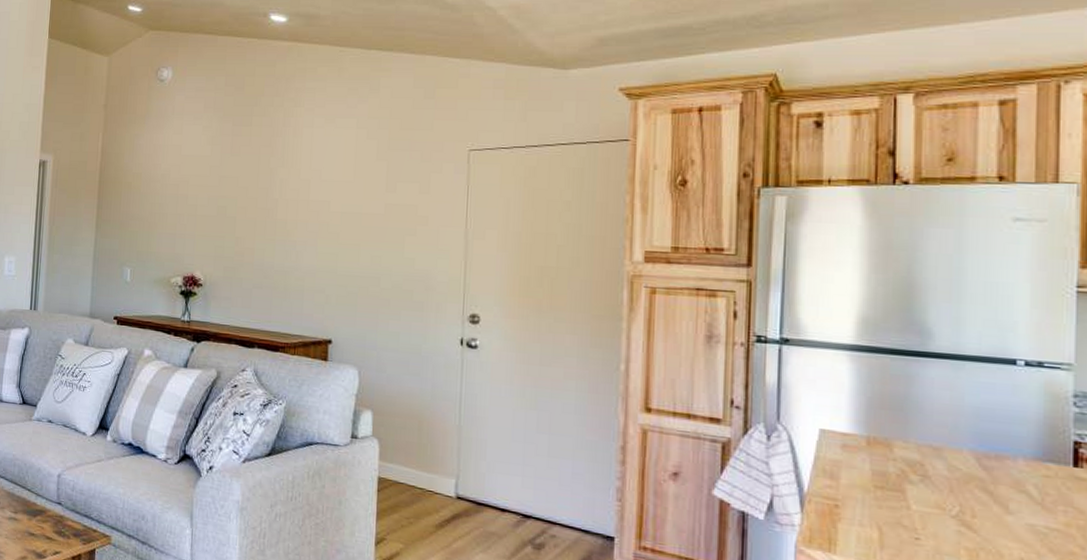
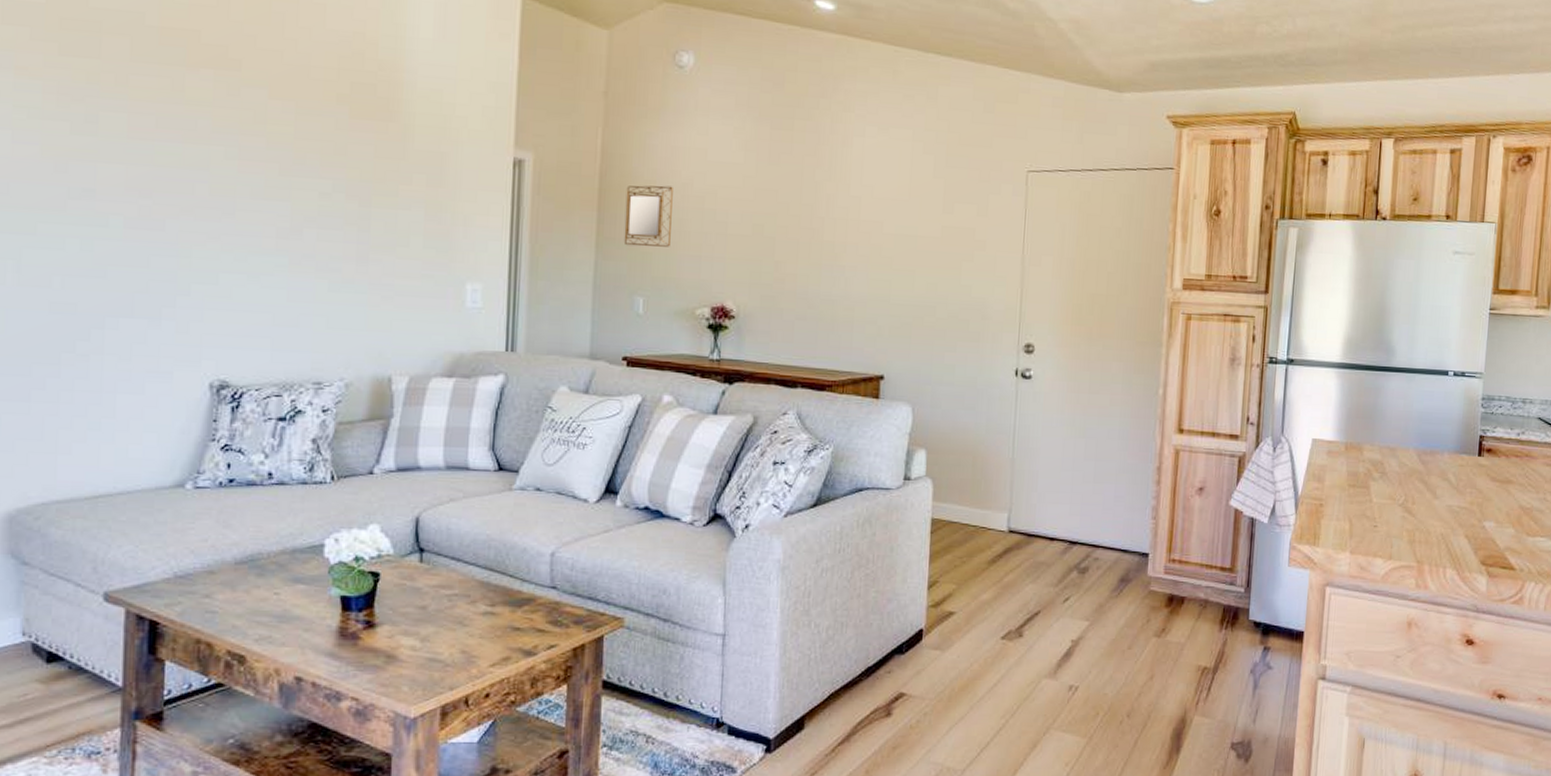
home mirror: none [116,176,155,227] -> present [623,185,673,247]

